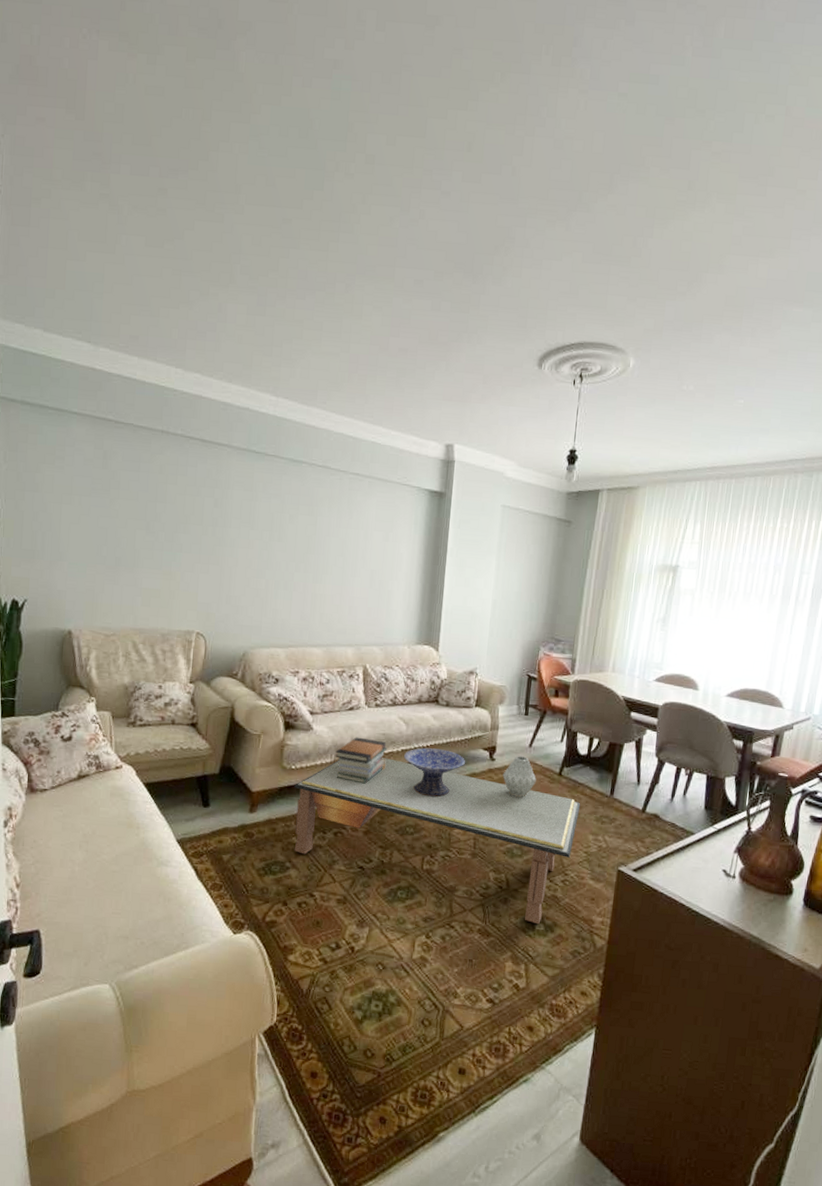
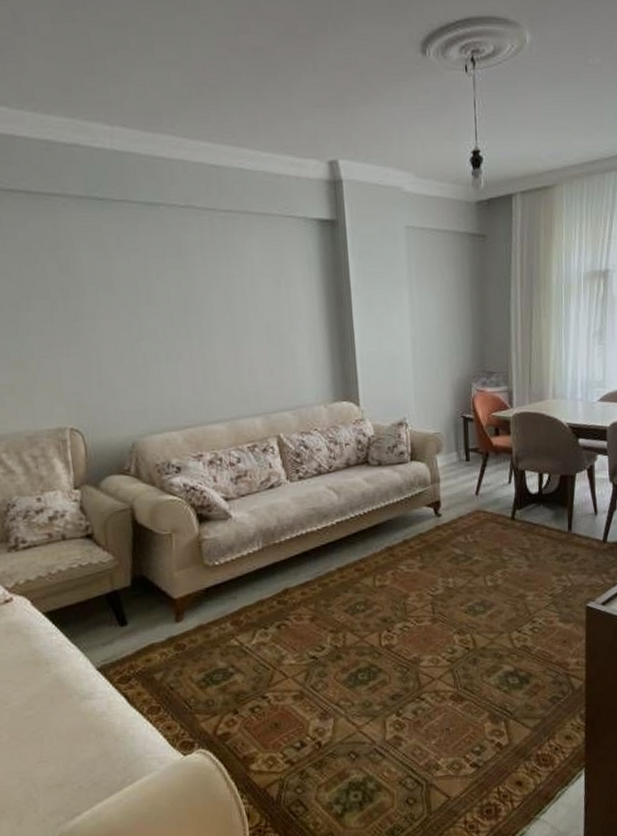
coffee table: present [294,758,581,925] -> none [222,534,539,679]
book stack: present [335,737,387,784] -> none [262,516,322,568]
decorative bowl: present [403,747,466,797] -> none [339,514,410,568]
vase: present [502,756,536,797] -> none [452,506,489,551]

